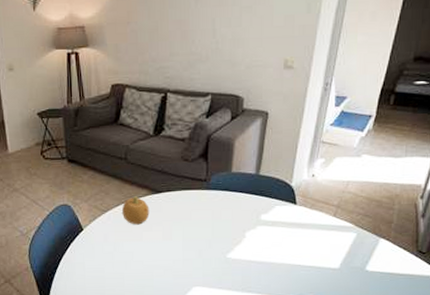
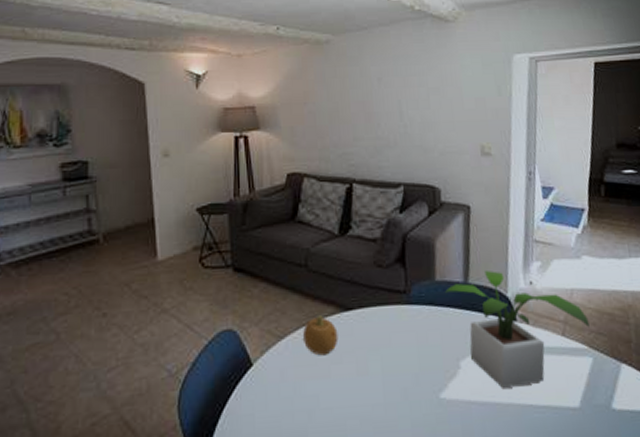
potted plant: none [239,165,359,252] -> present [445,271,590,388]

